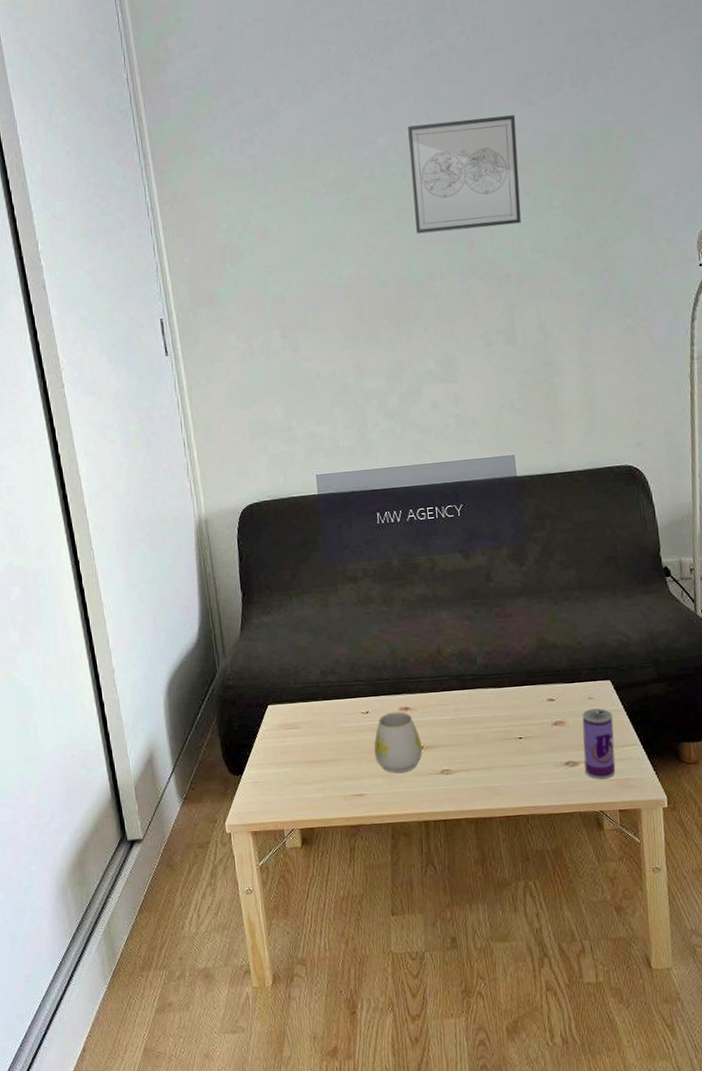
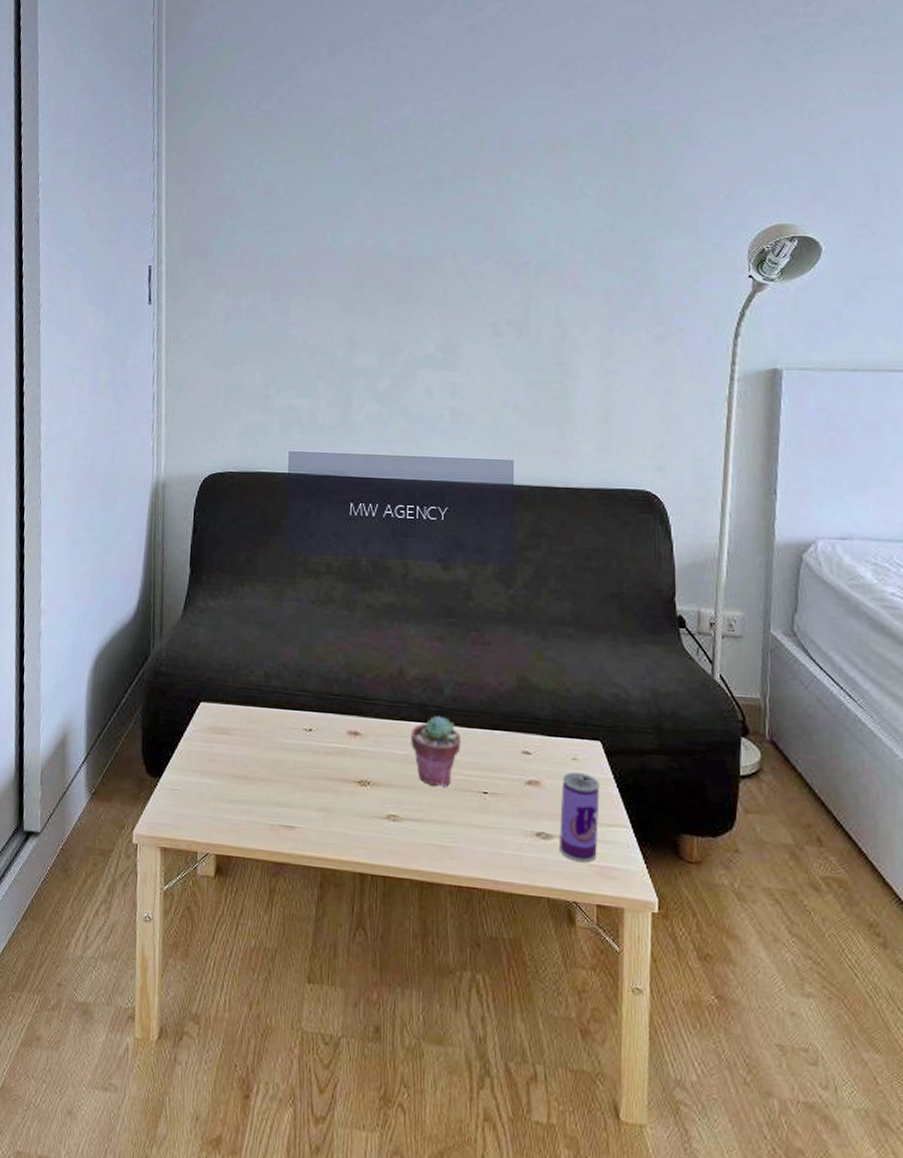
mug: present [374,712,423,774] -> none [312,734,368,810]
wall art: present [408,115,521,234] -> none [430,96,553,210]
potted succulent: none [453,681,496,741] -> present [411,715,461,787]

